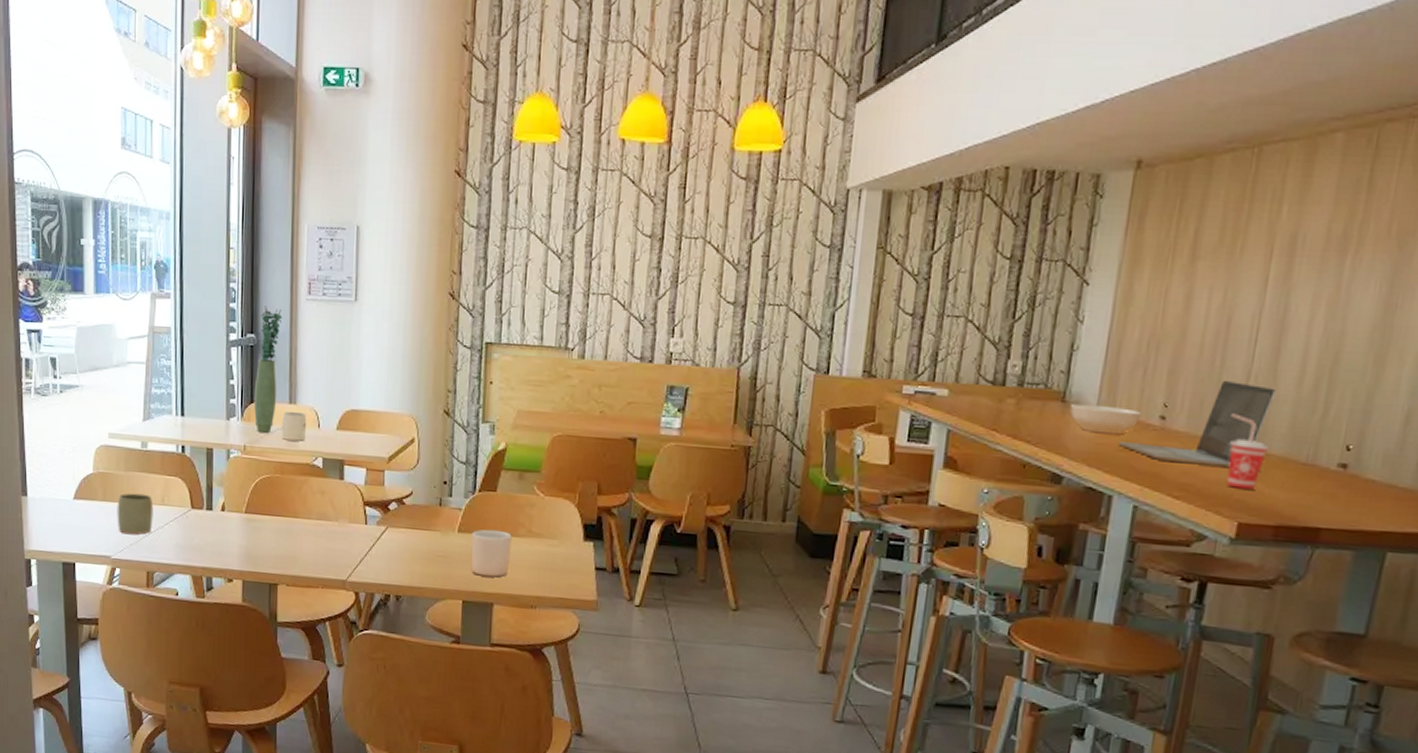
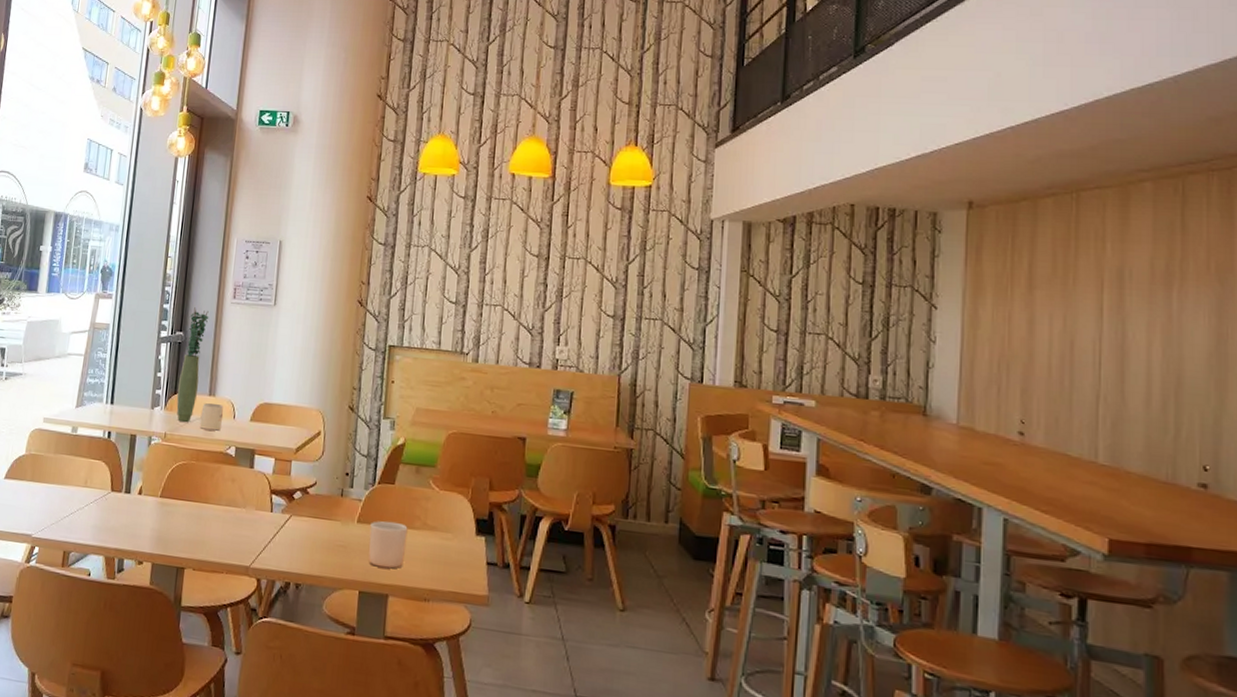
mug: present [117,493,154,535] -> none [41,474,77,515]
bowl: present [1069,403,1142,435] -> none [931,417,1001,449]
laptop: present [1117,381,1277,469] -> none [981,401,1127,485]
beverage cup: present [1226,413,1270,489] -> none [1086,431,1129,506]

